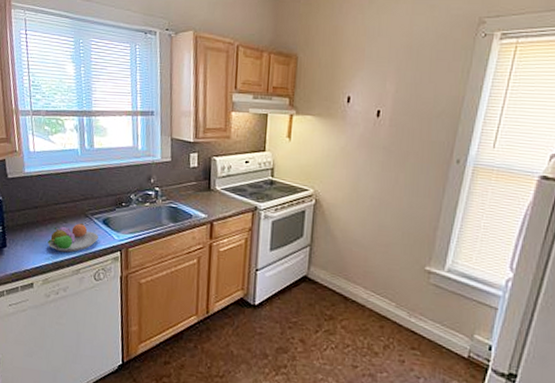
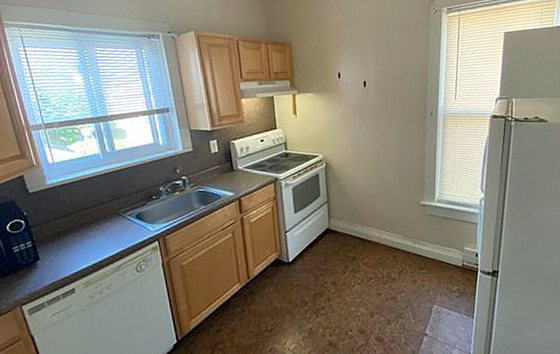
fruit bowl: present [47,223,99,253] -> none [83,222,134,253]

